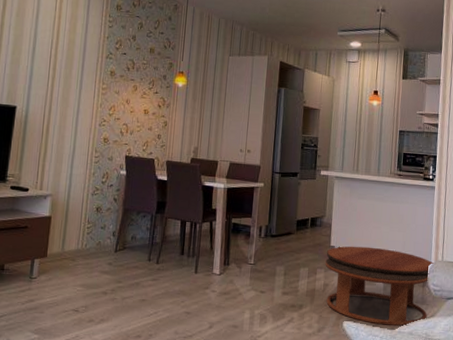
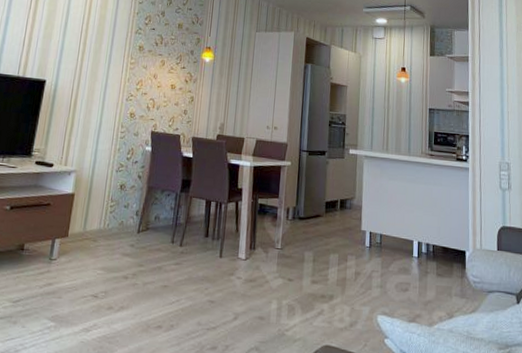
coffee table: present [325,246,434,326] -> none [356,230,472,322]

